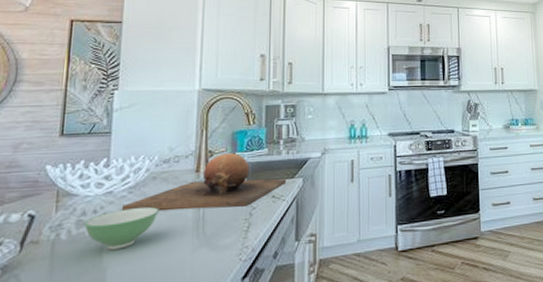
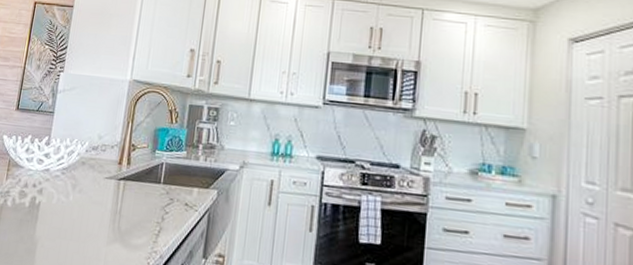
bowl: present [84,206,159,250] -> none [25,188,84,226]
chopping board: present [121,153,287,211] -> none [54,149,202,210]

